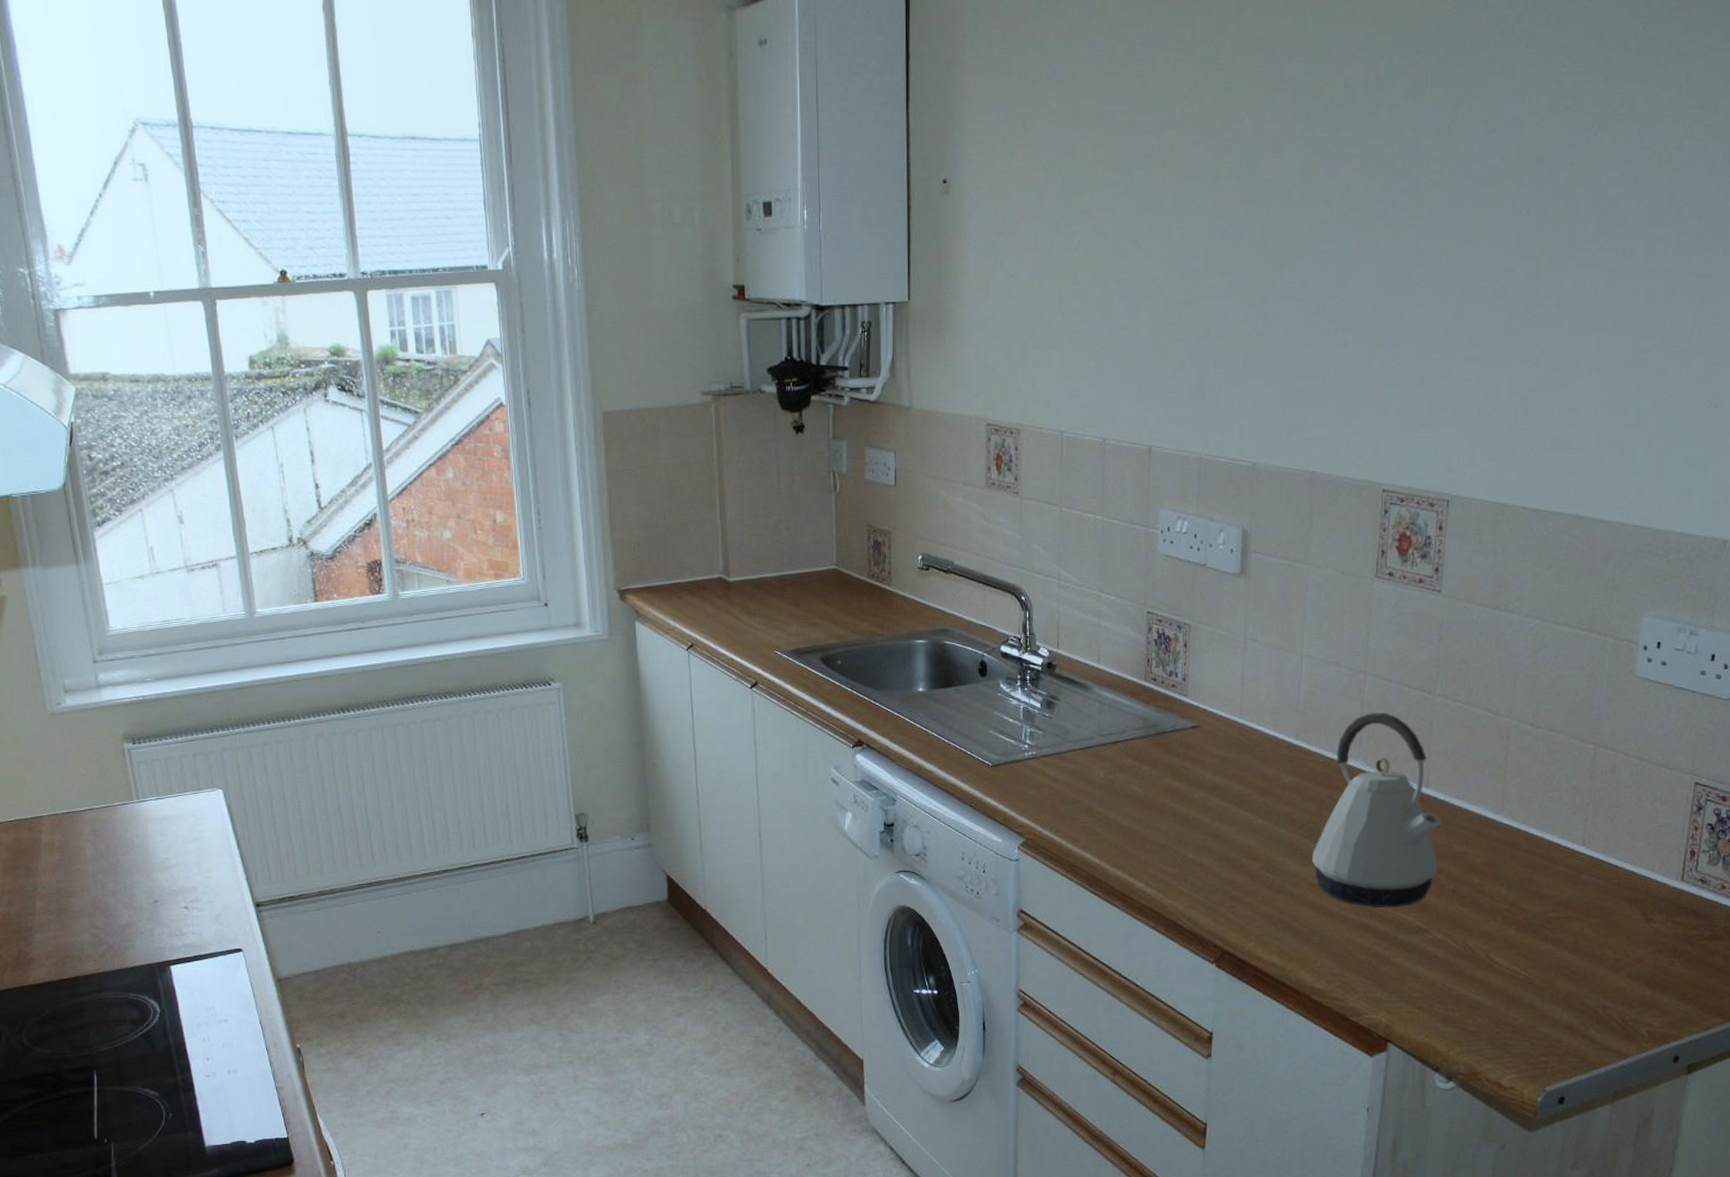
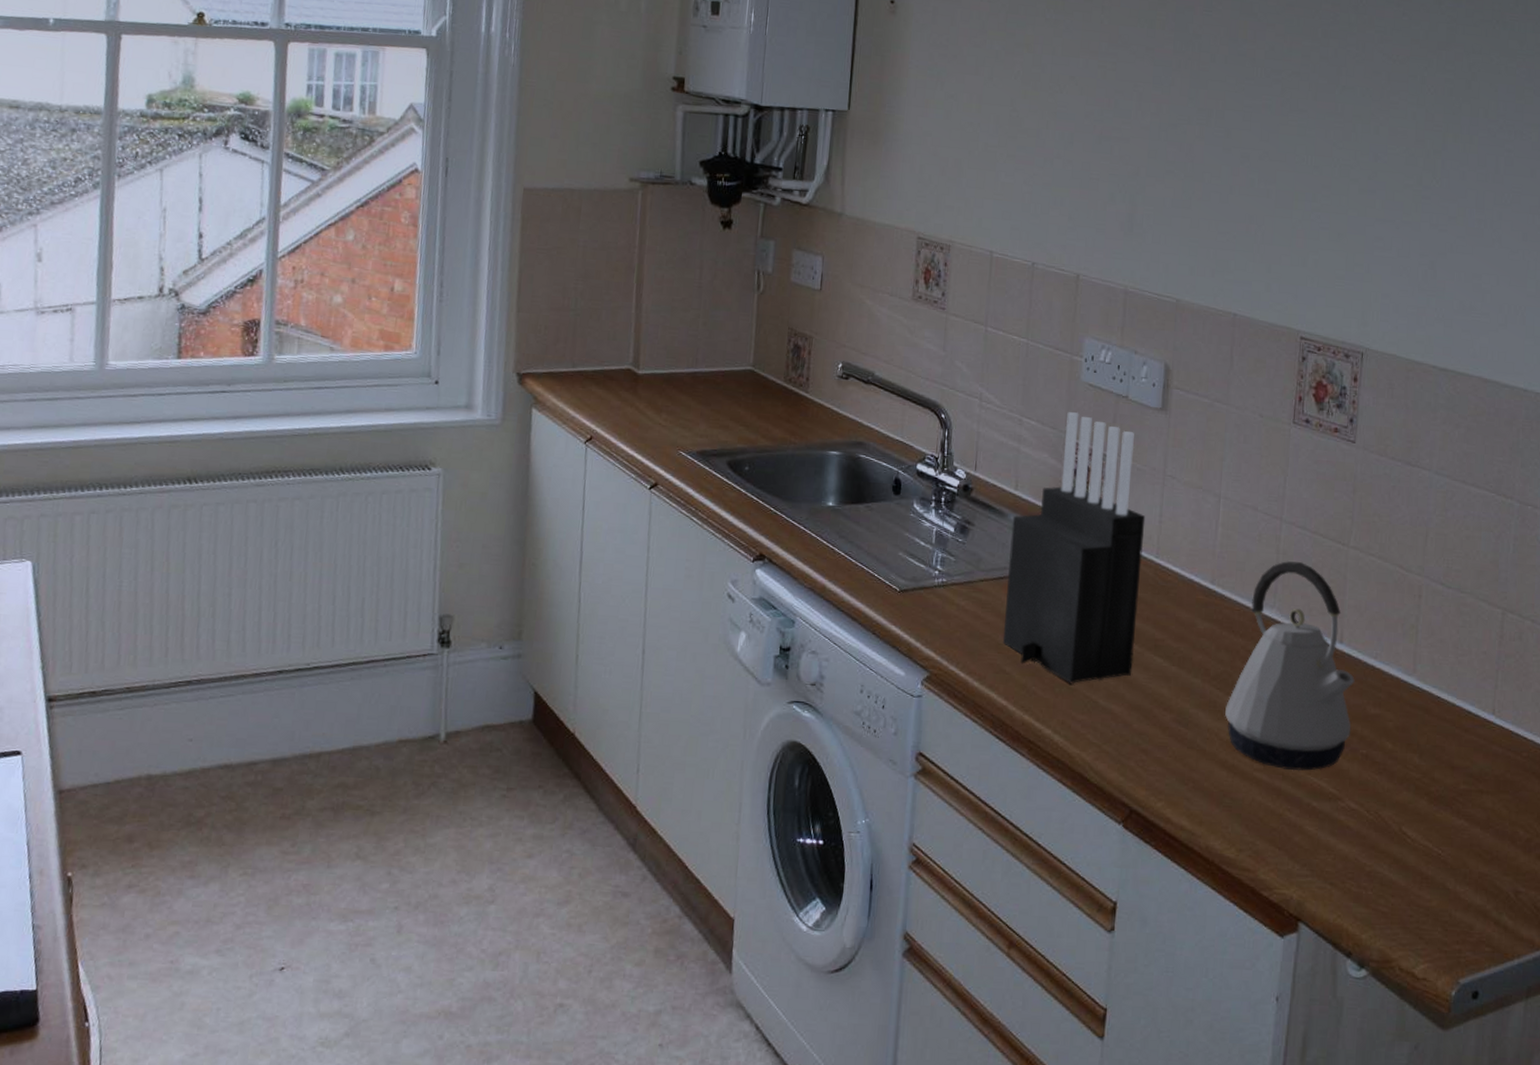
knife block: none [1093,584,1228,841] -> present [1002,412,1146,684]

